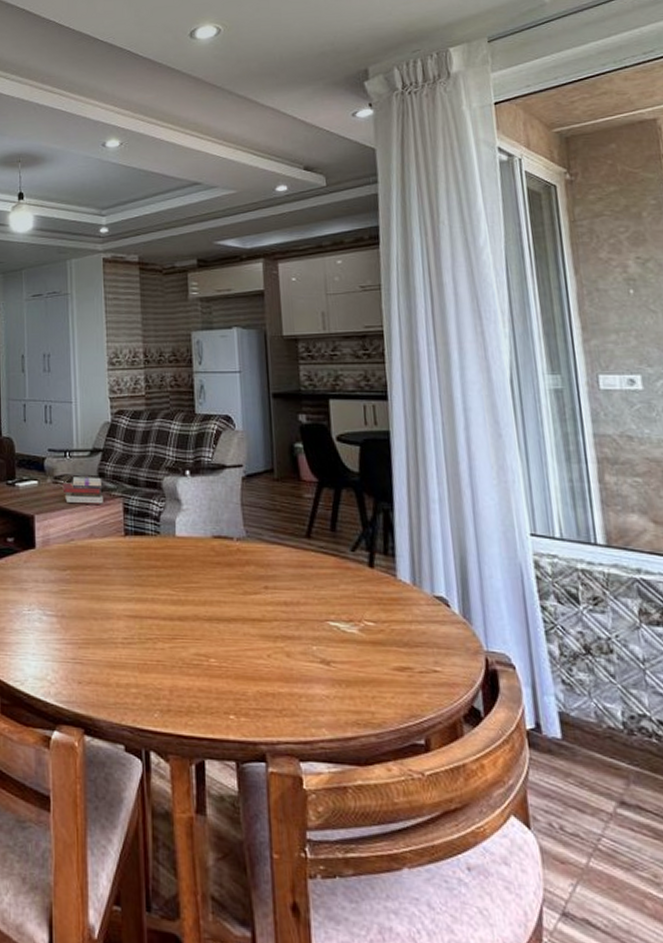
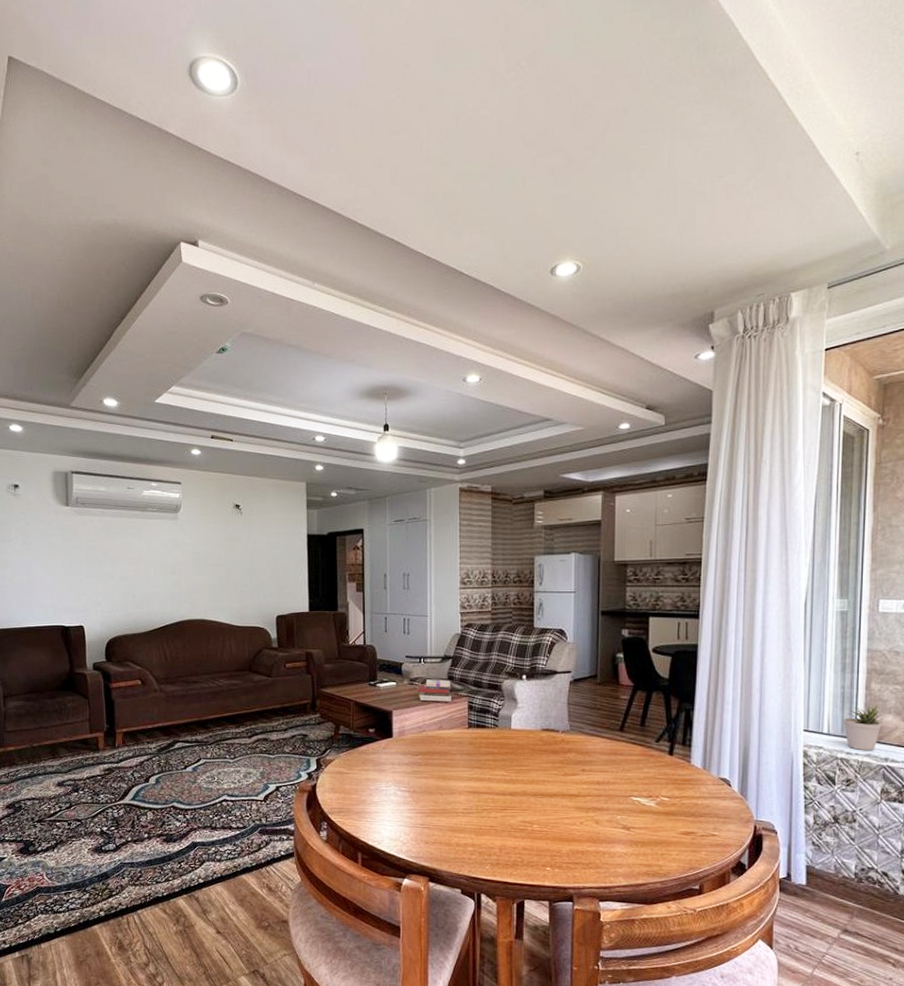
potted plant: none [577,501,627,559] -> present [843,705,883,750]

